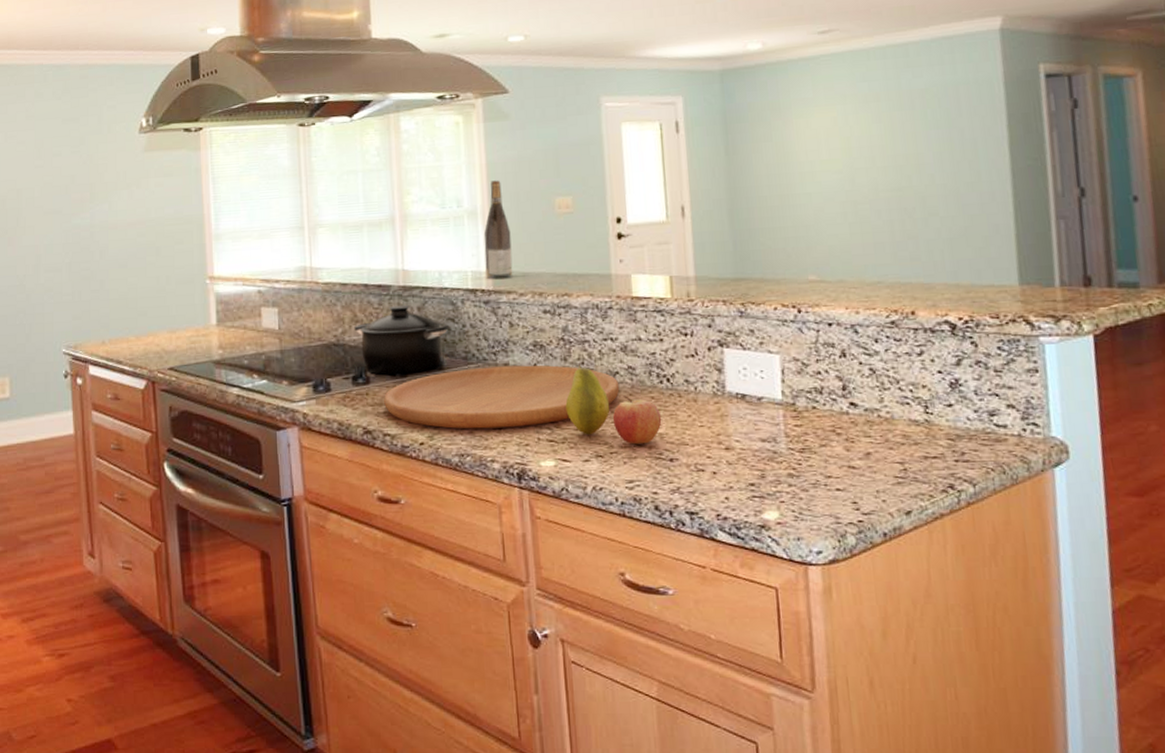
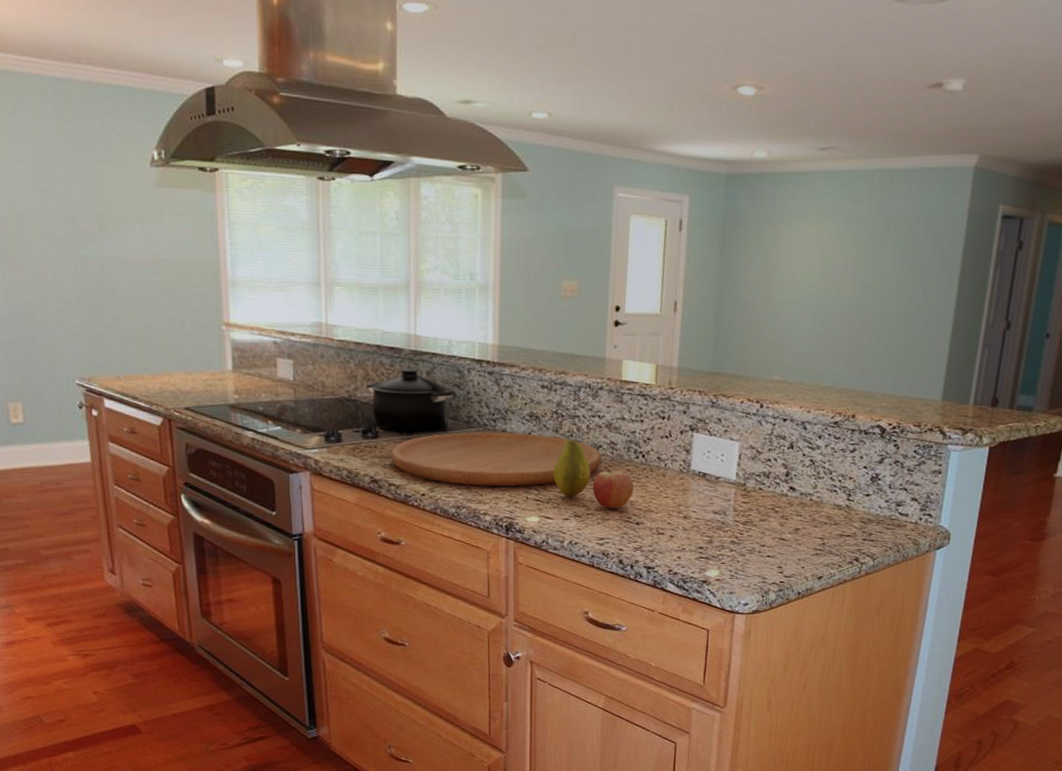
wine bottle: present [483,180,513,280] -> none [492,257,518,353]

